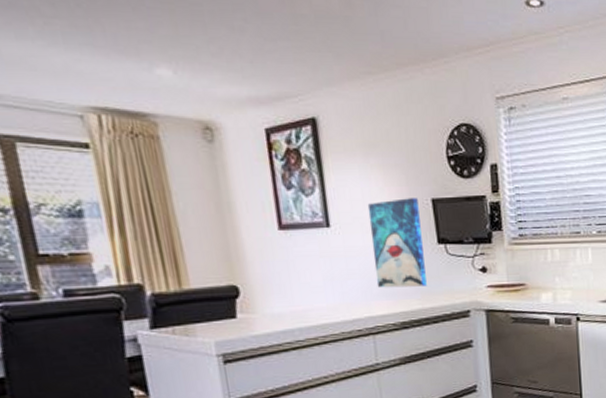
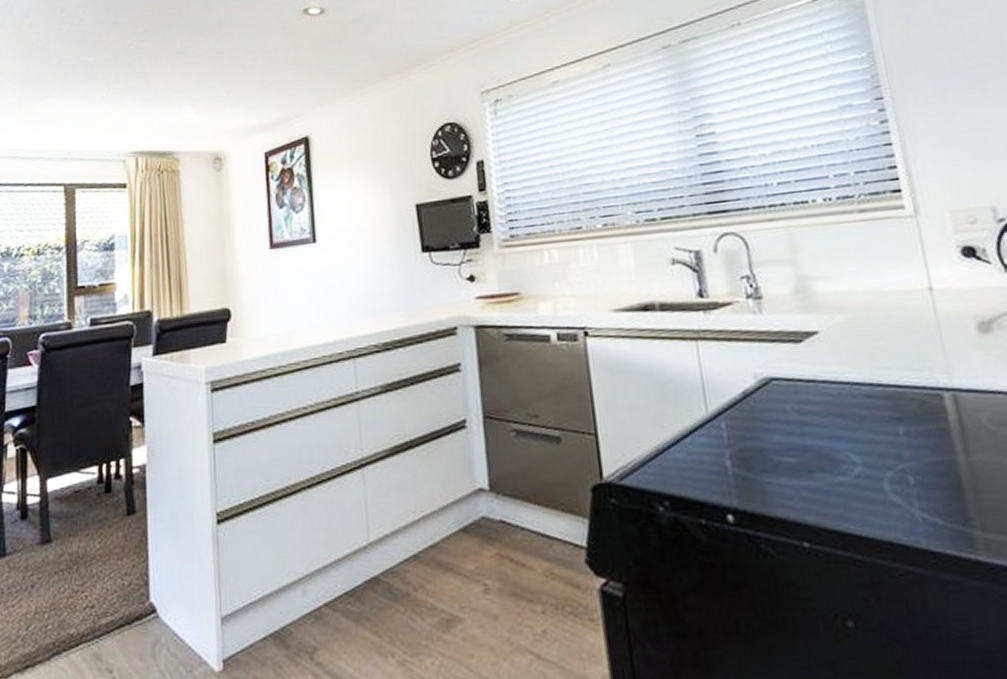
wall art: present [367,198,427,288] -> none [352,205,410,305]

